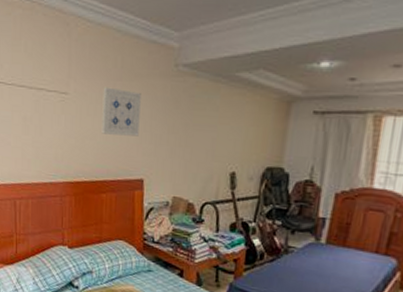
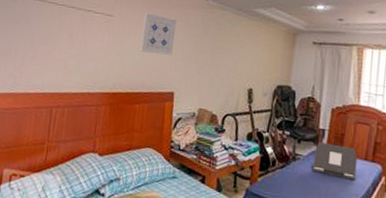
laptop: none [308,233,366,276] -> present [312,142,358,181]

